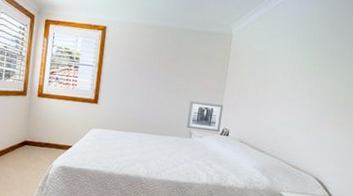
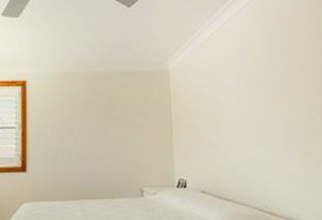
wall art: present [186,100,224,132] -> none [134,151,176,185]

